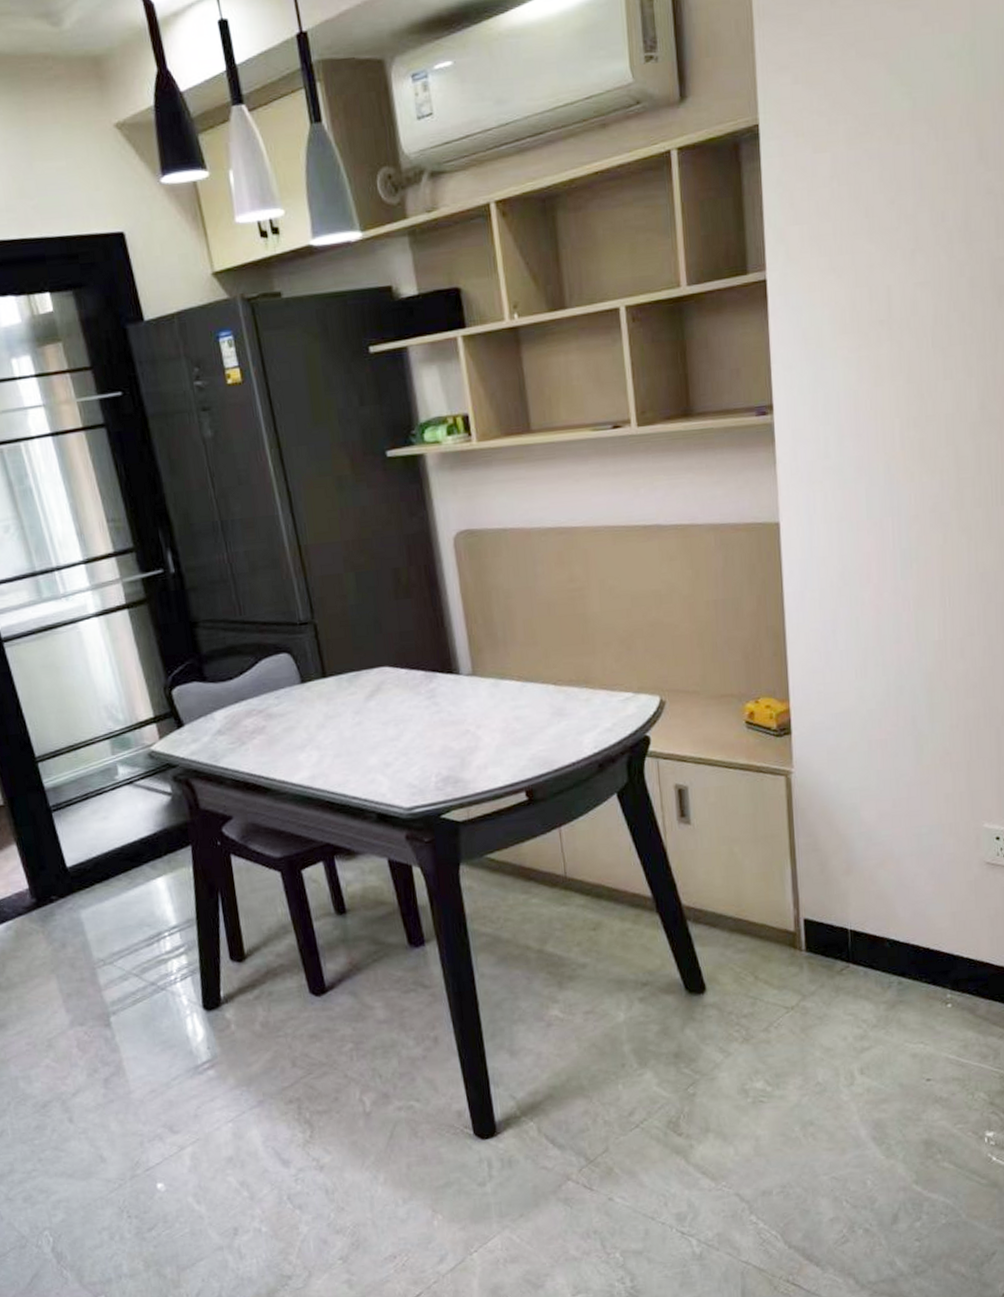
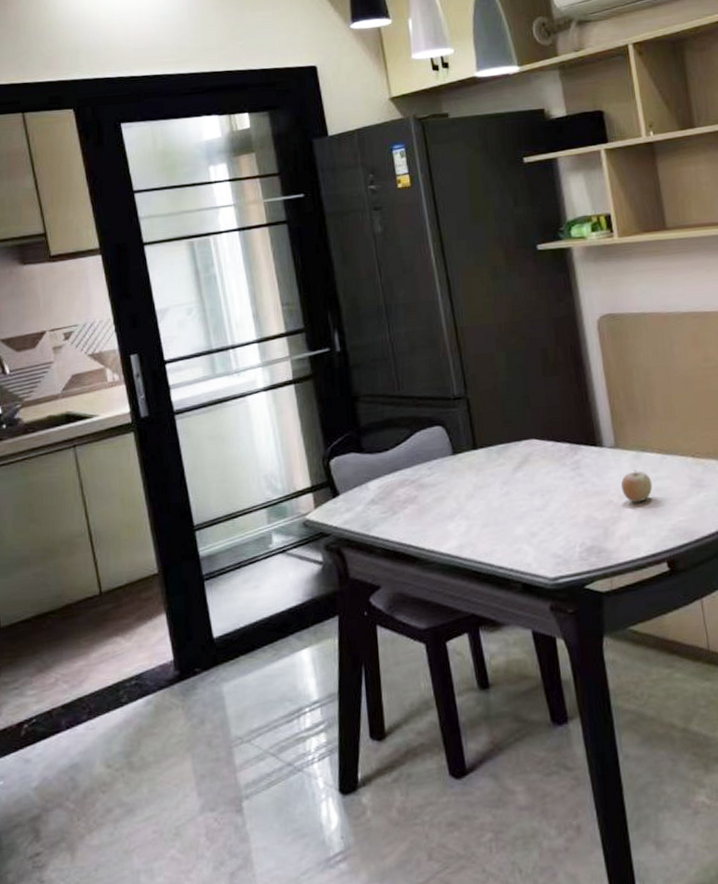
fruit: none [478,698,512,732] -> present [620,470,653,503]

